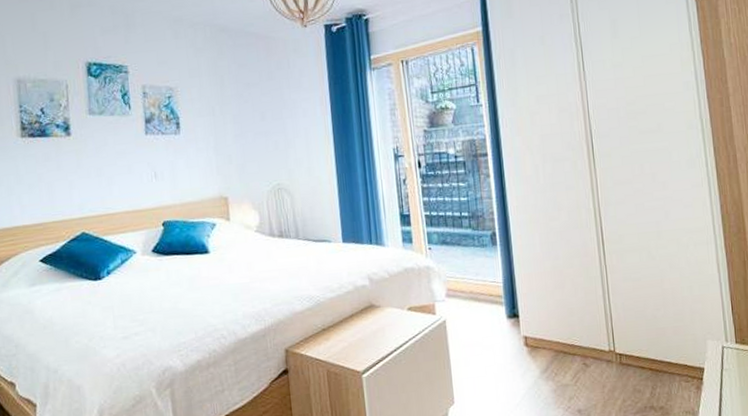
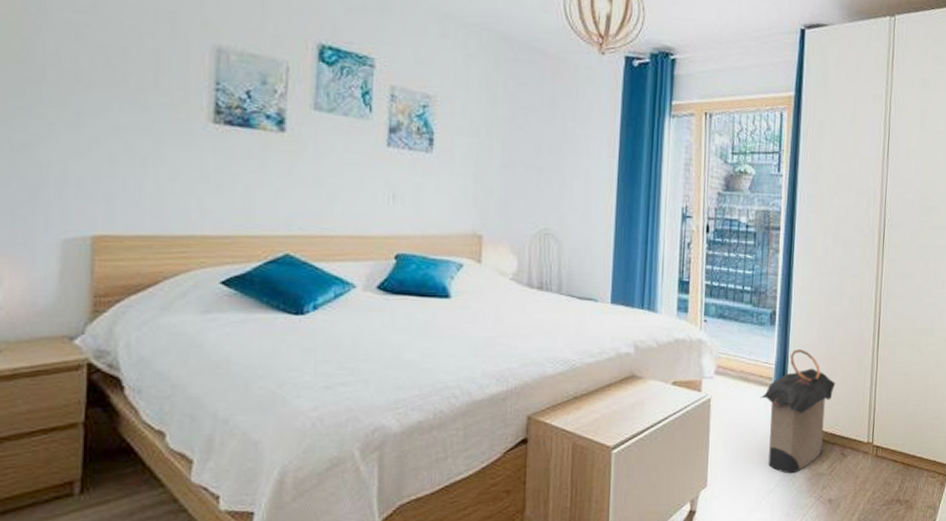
laundry hamper: none [493,266,567,387] -> present [760,349,836,474]

